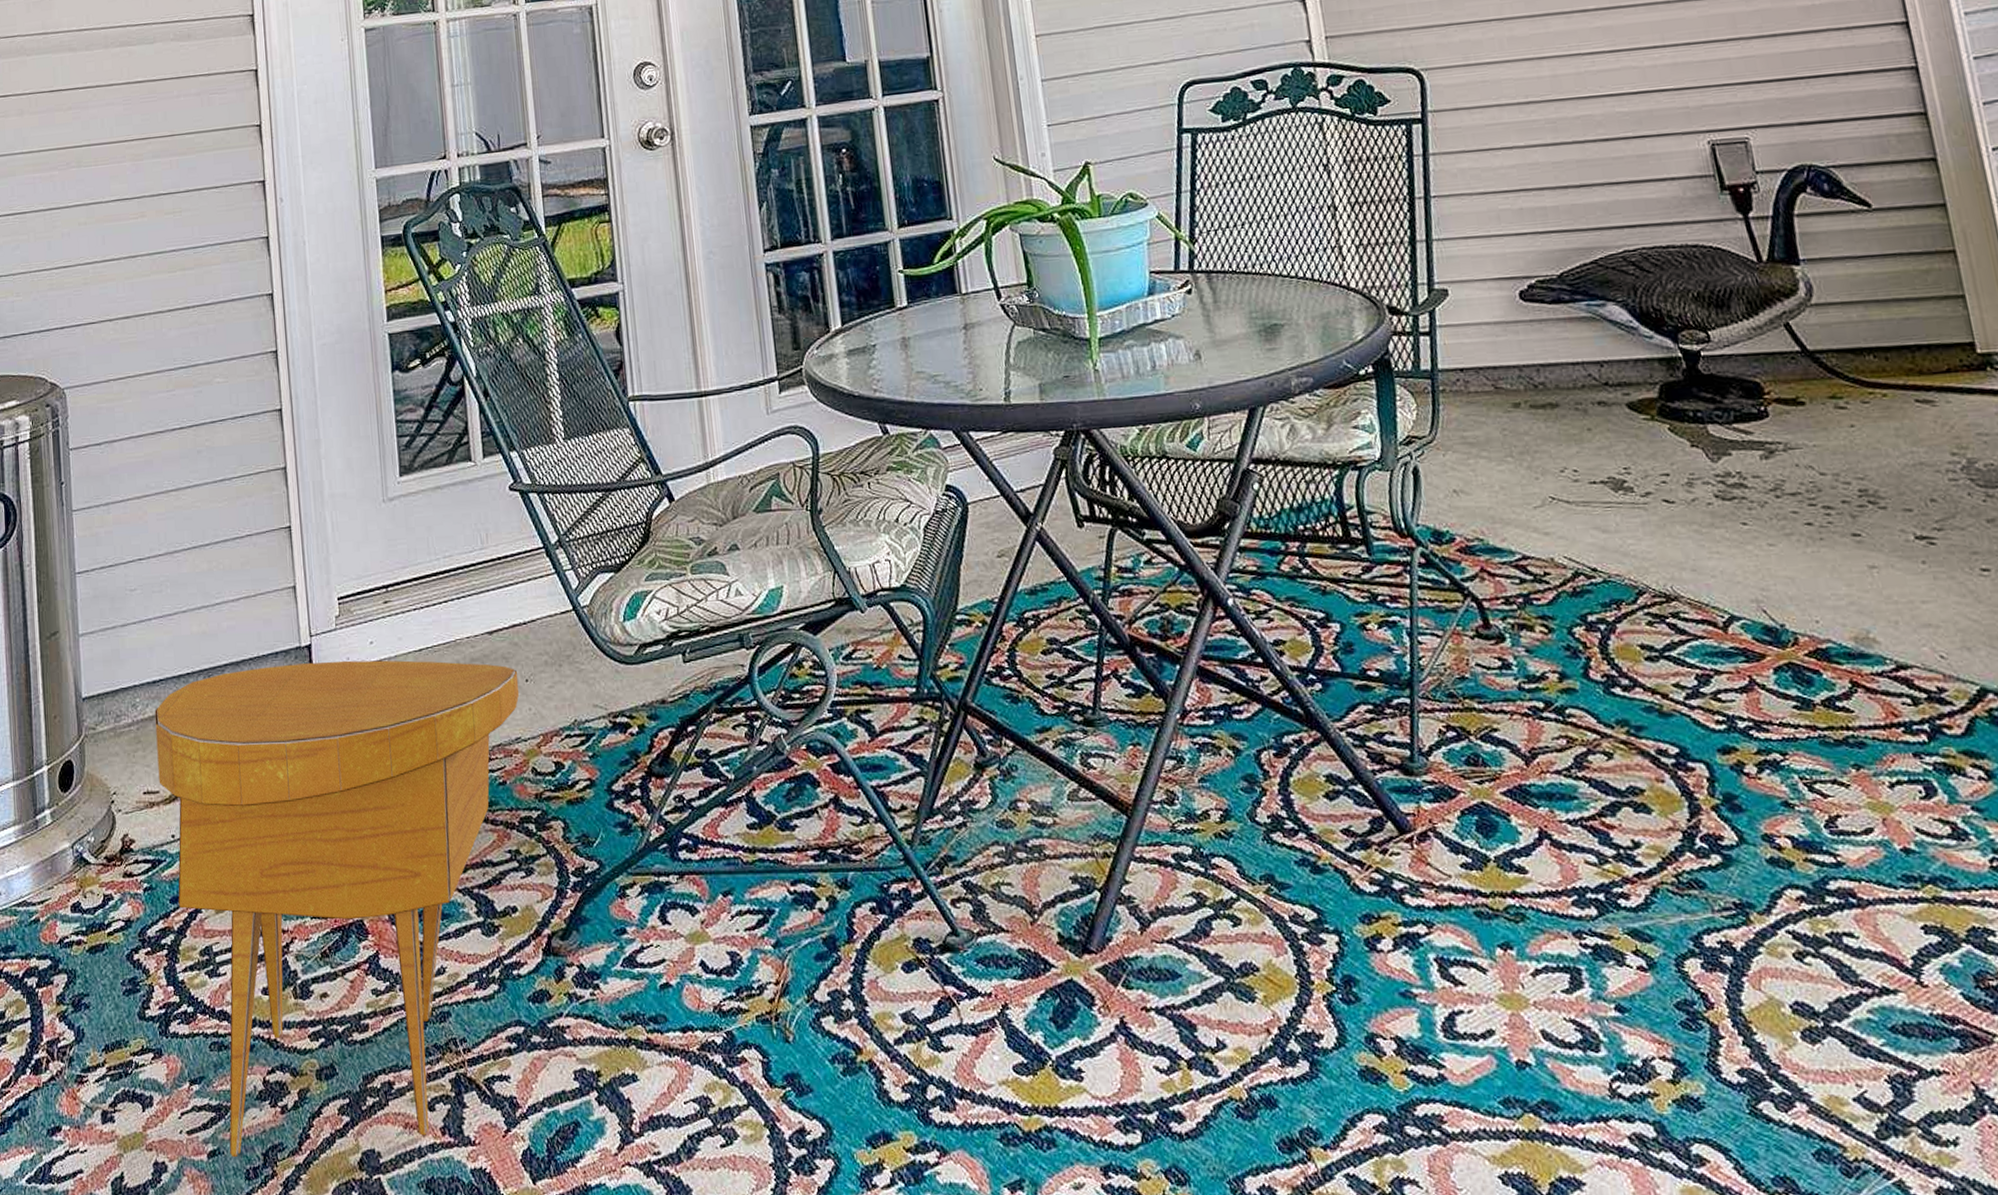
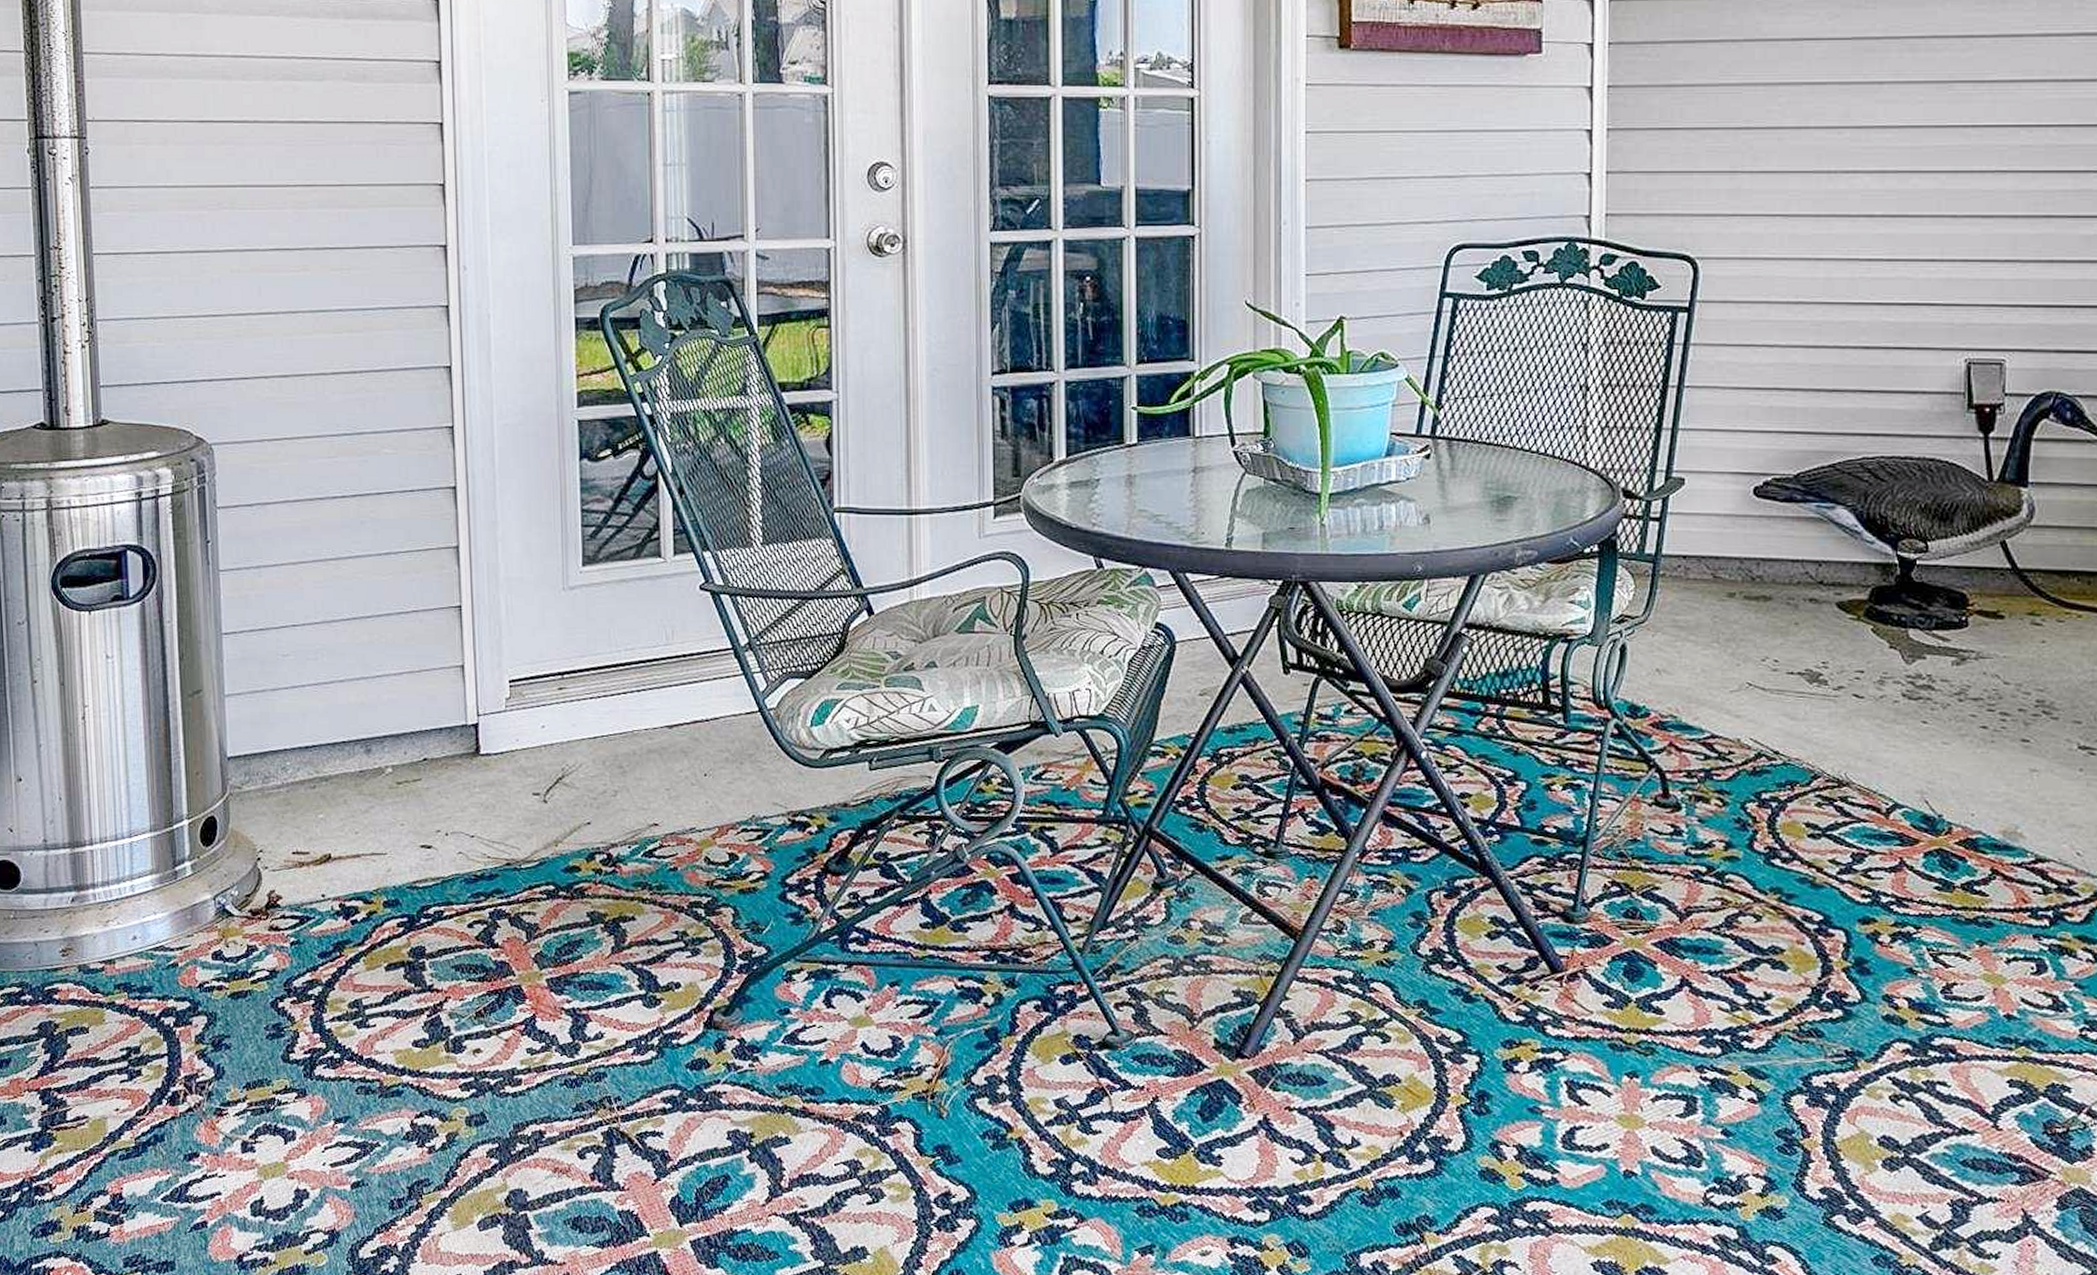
side table: present [155,660,520,1158] -> none [306,741,697,1190]

